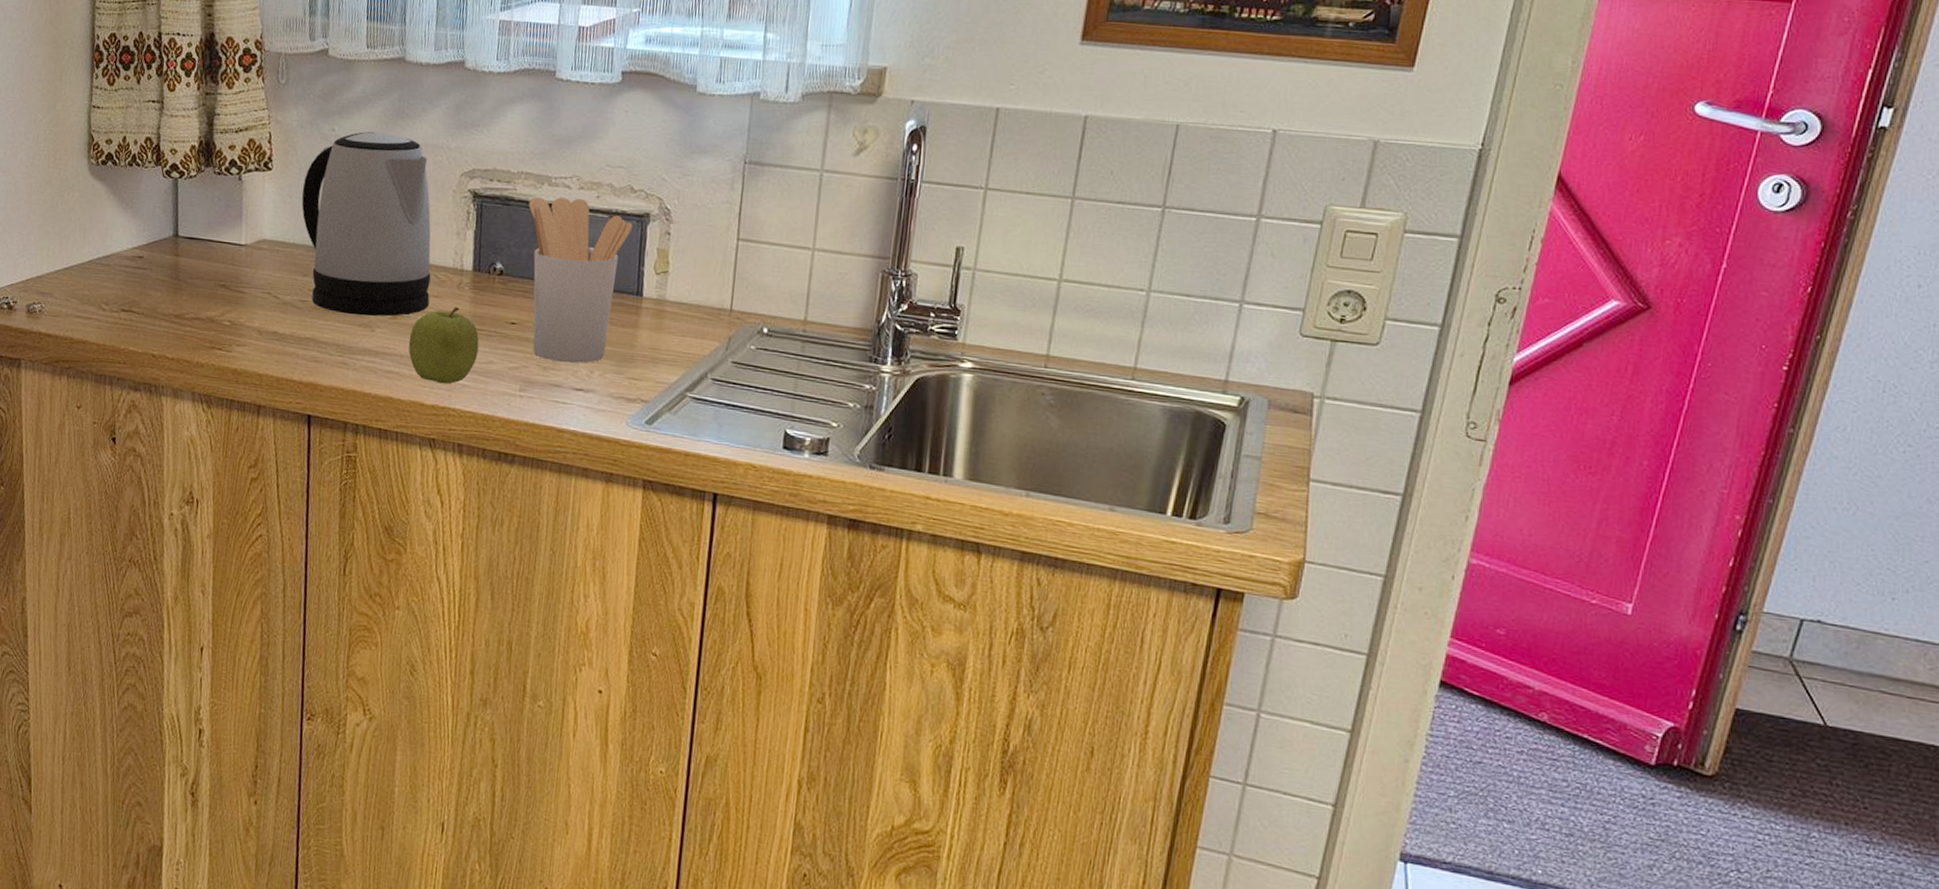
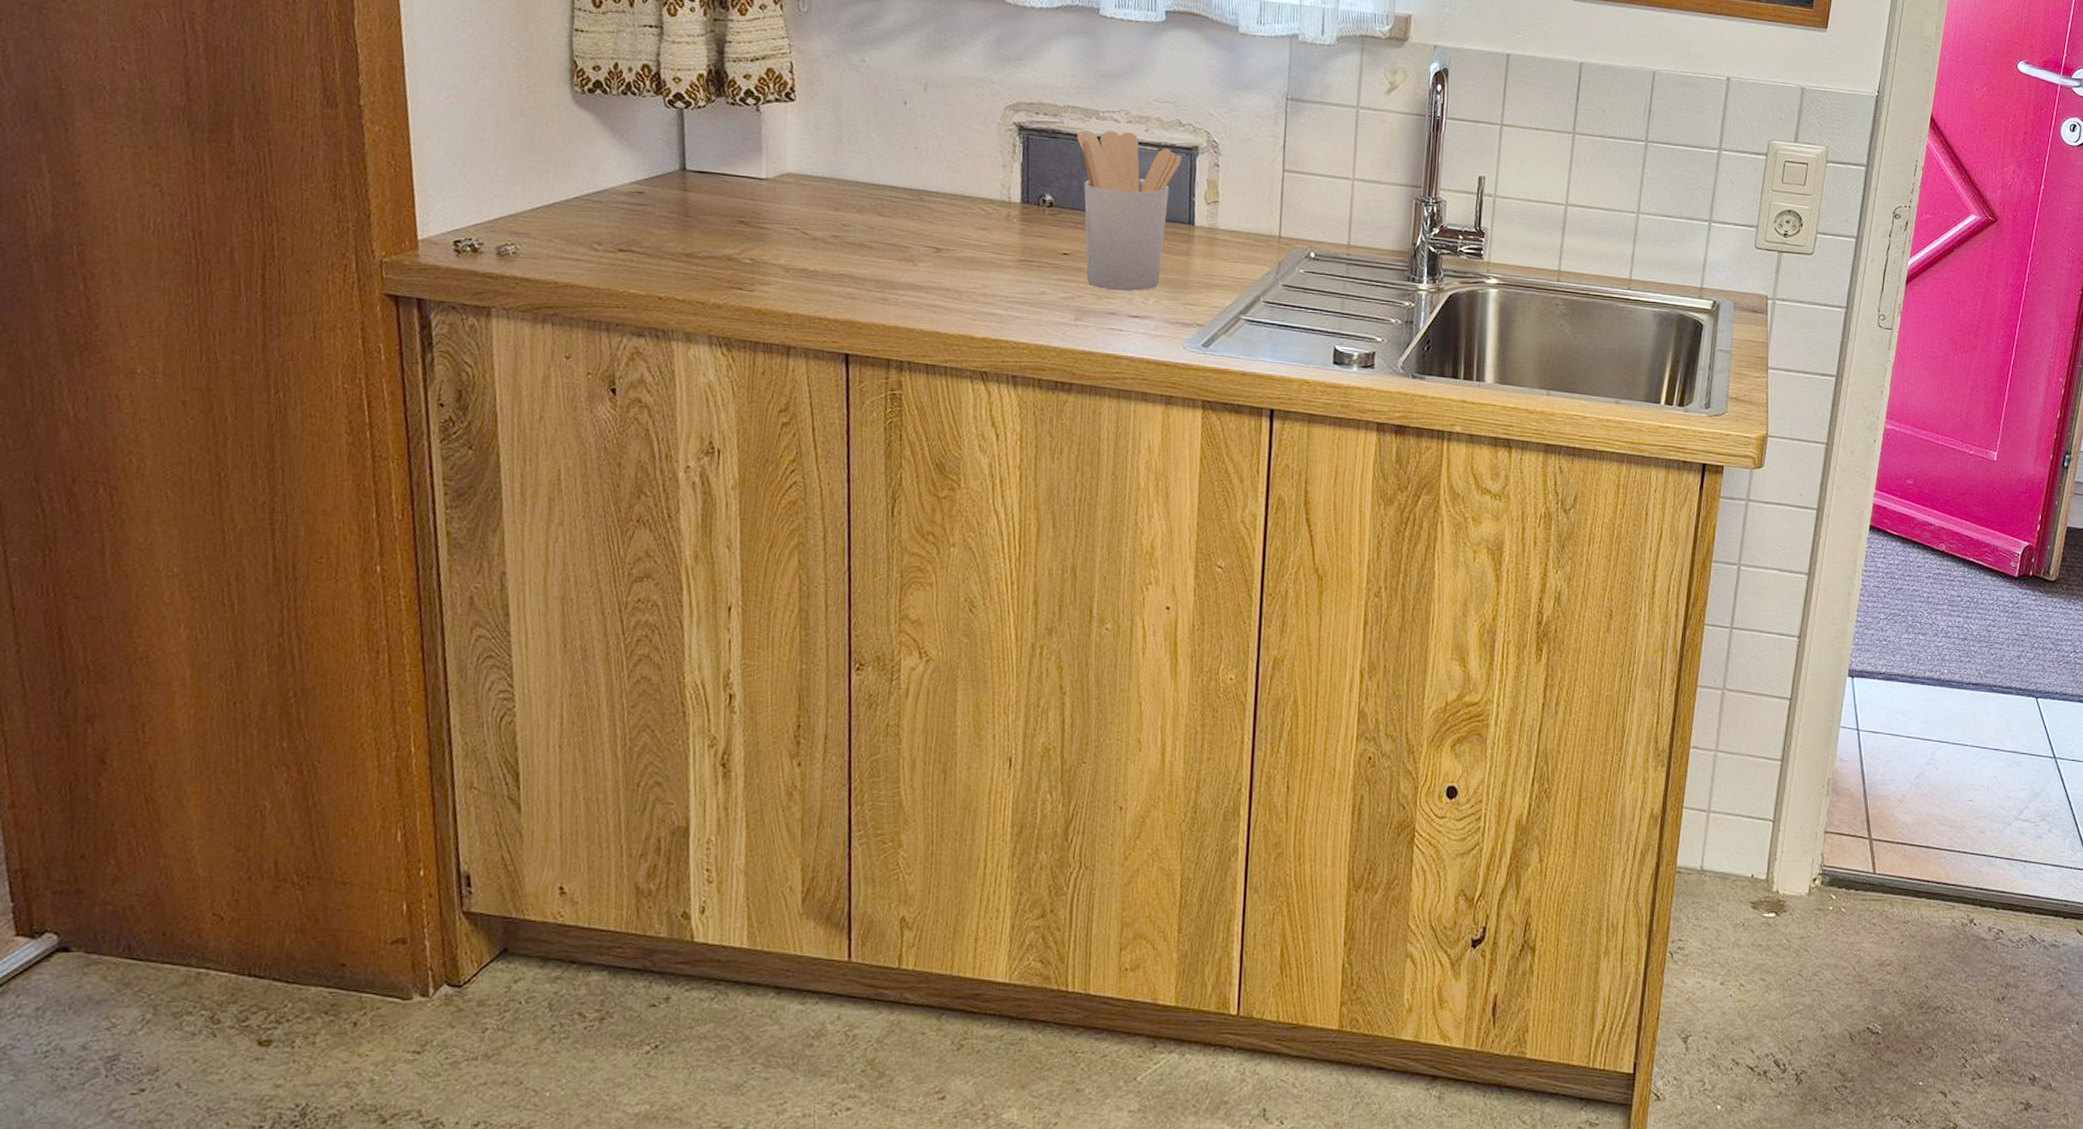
kettle: present [301,132,431,317] -> none [830,63,977,251]
fruit: present [408,307,479,384] -> none [955,239,1031,316]

